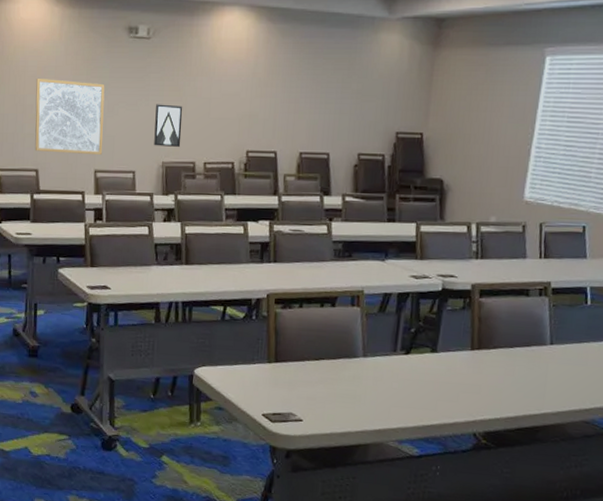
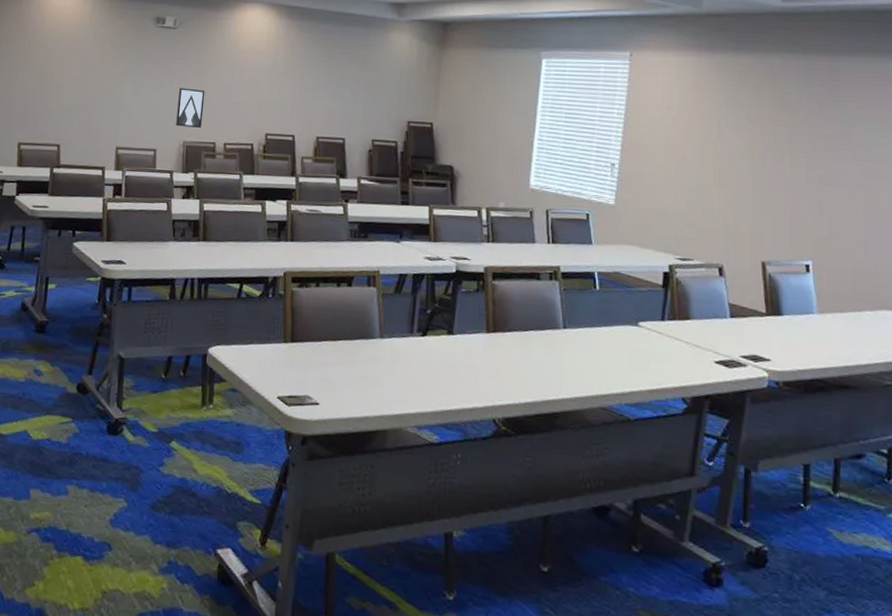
wall art: present [35,78,105,156] -> none [58,59,131,134]

